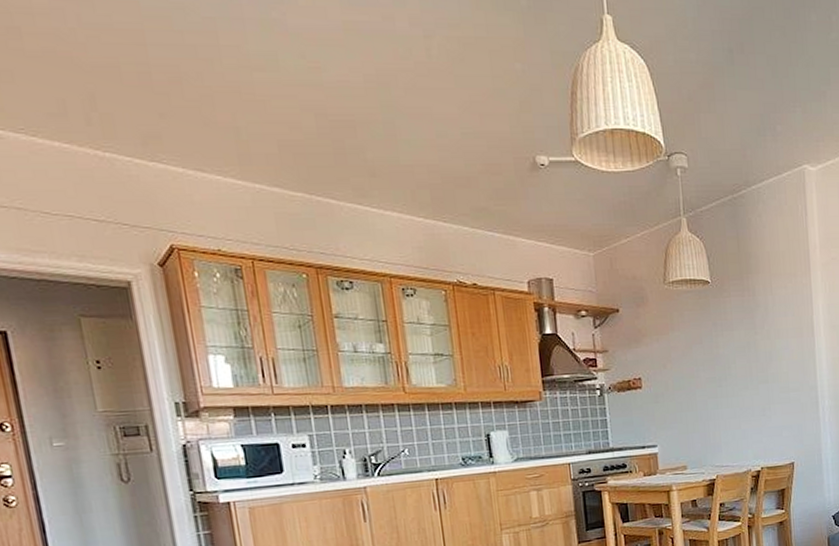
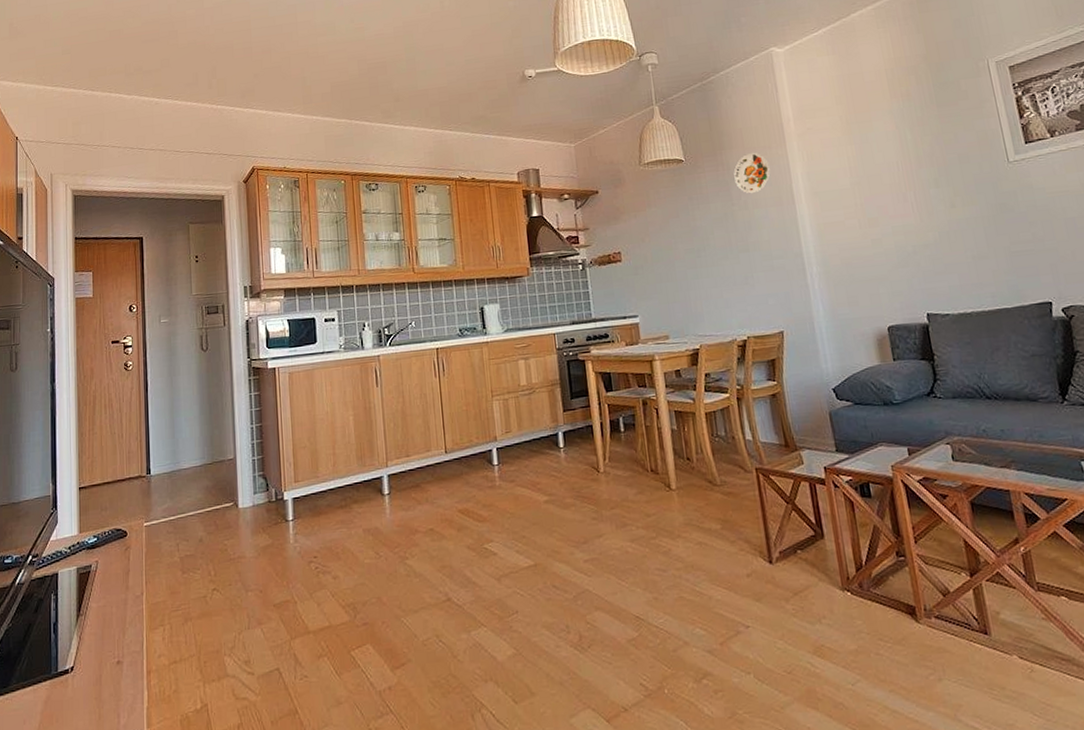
decorative plate: none [759,280,794,323] -> present [734,153,771,194]

